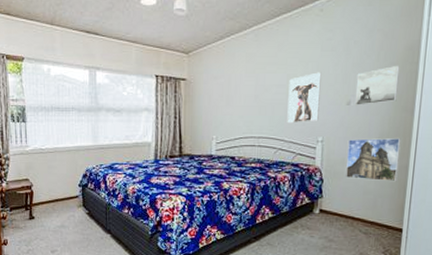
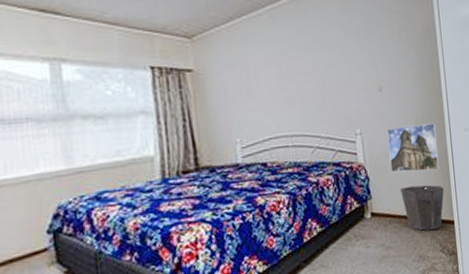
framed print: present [287,72,322,124] -> none [315,56,353,117]
waste bin: none [352,192,398,234] -> present [401,185,444,231]
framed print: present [354,66,400,105] -> none [383,48,425,91]

